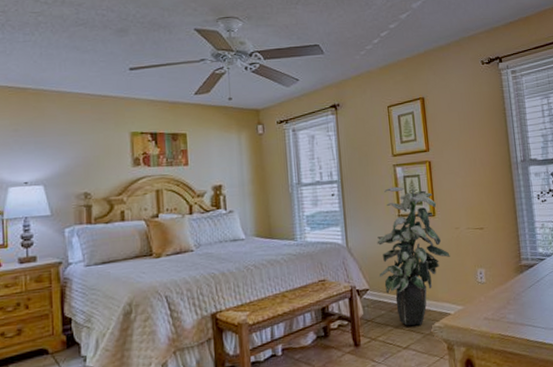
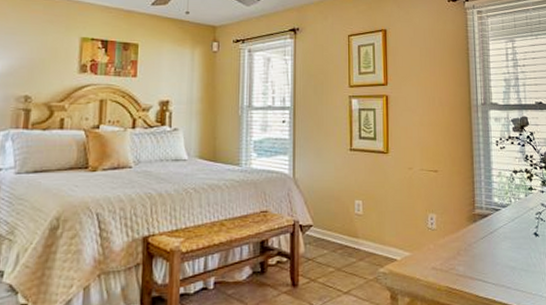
indoor plant: present [377,186,450,326] -> none [324,119,401,270]

